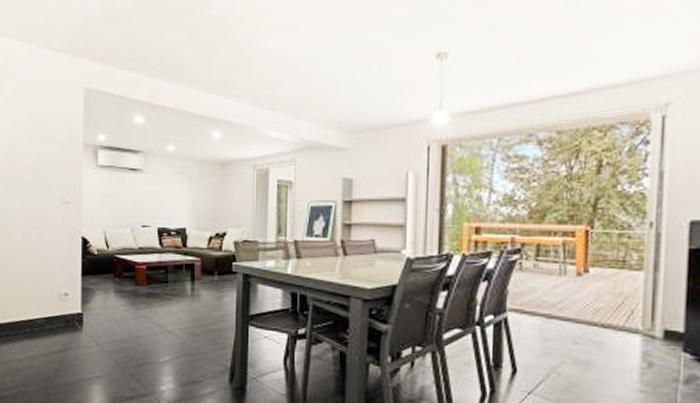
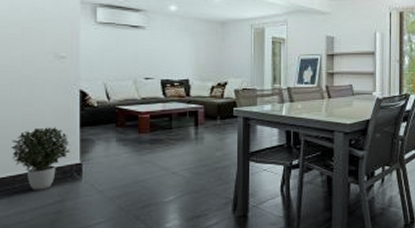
potted plant: none [23,273,73,337] -> present [11,127,71,190]

